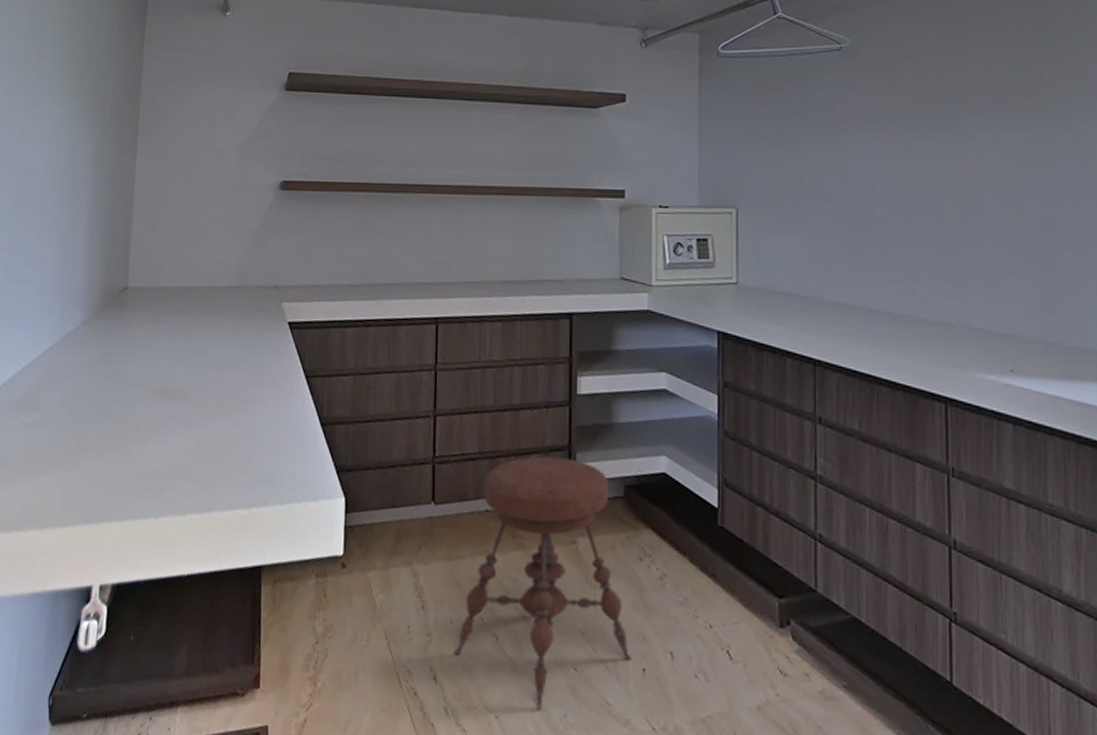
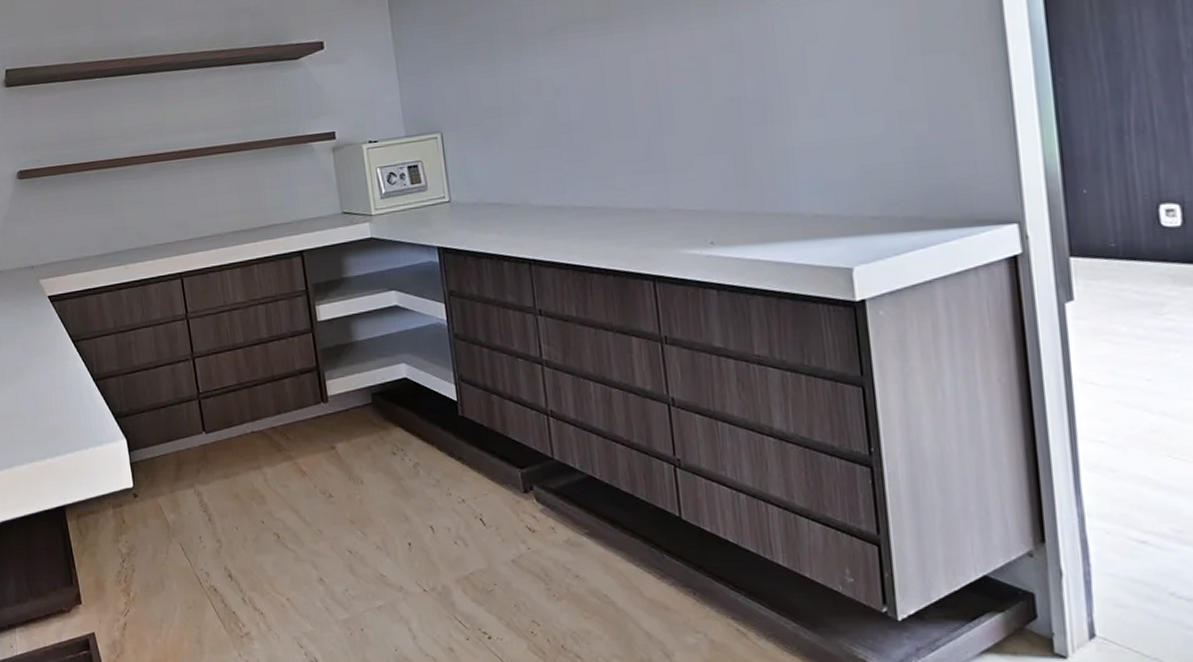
stool: present [453,456,632,710] -> none [242,377,398,588]

